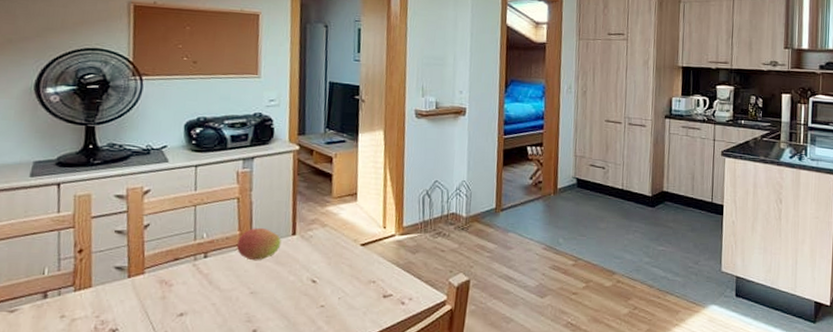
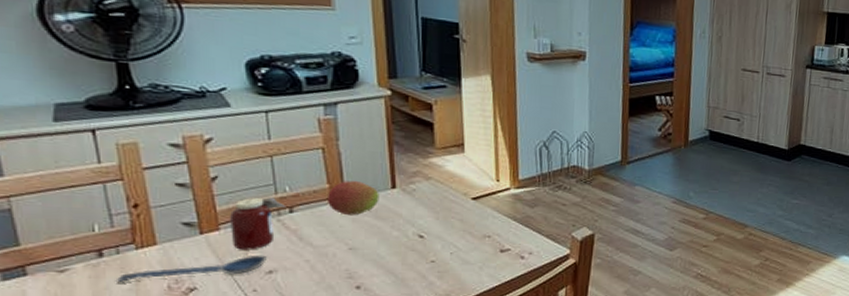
spoon: none [53,297,180,323] -> present [115,254,267,283]
jar: none [153,243,202,293] -> present [229,197,286,250]

